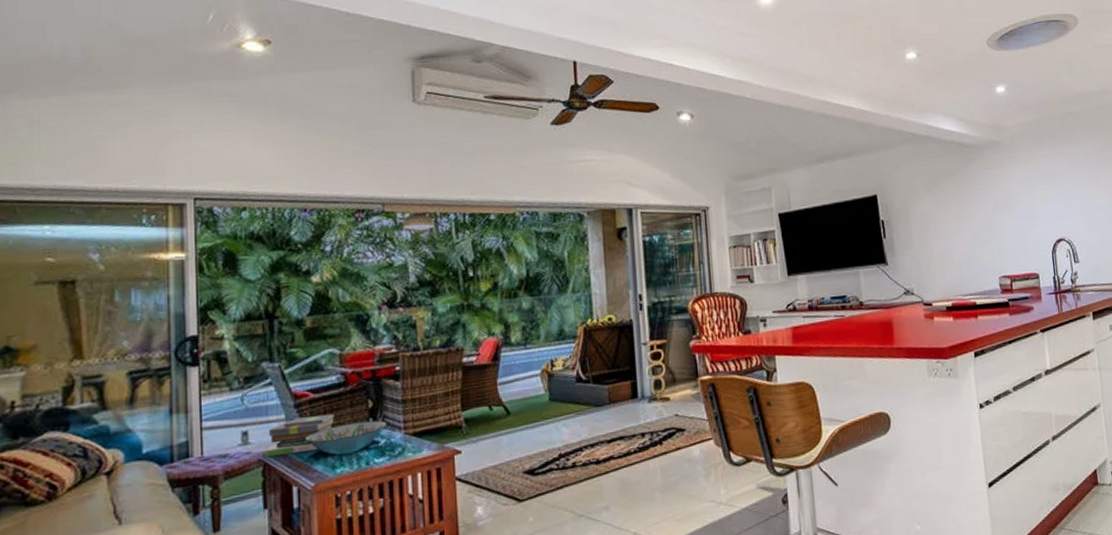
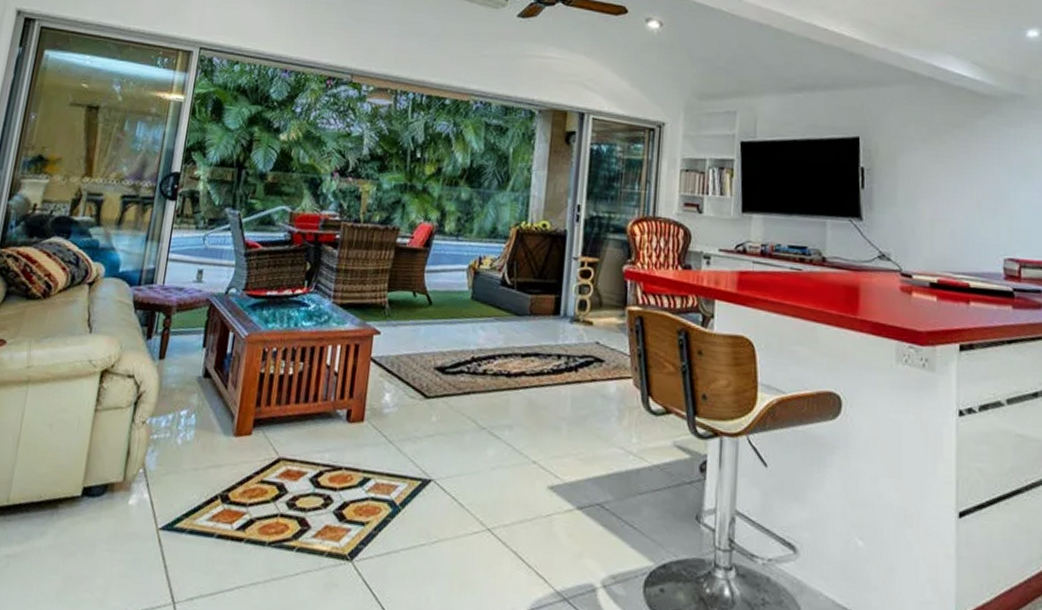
books: present [265,414,334,457] -> none [213,266,276,302]
decorative bowl: present [306,420,387,456] -> none [248,281,320,312]

